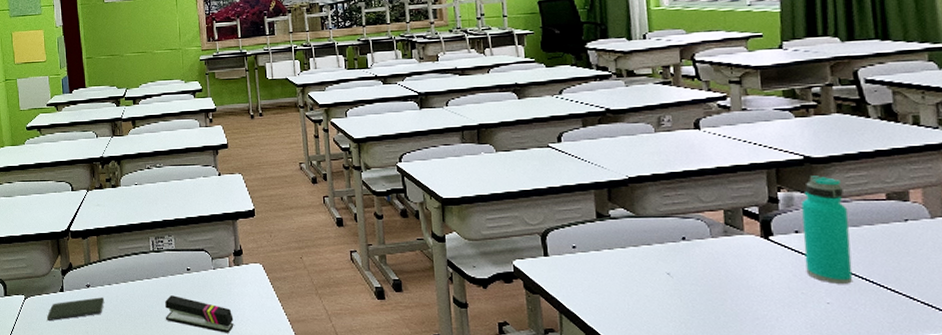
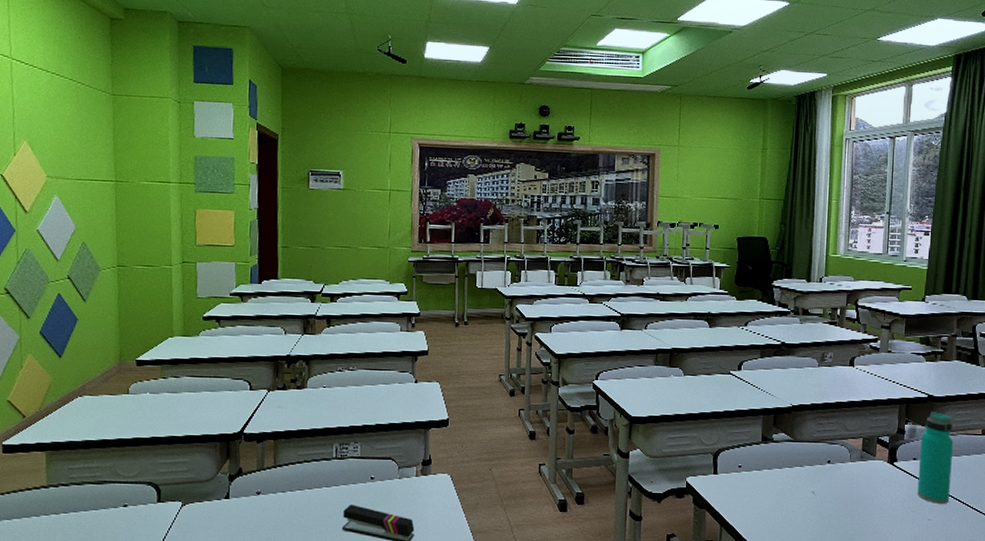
smartphone: present [47,297,105,321] -> none [207,505,276,530]

